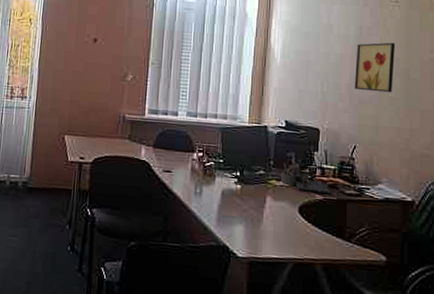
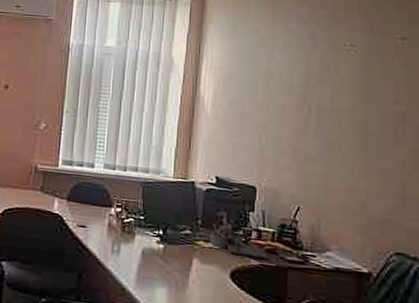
wall art: present [354,42,395,93] -> none [298,91,349,149]

